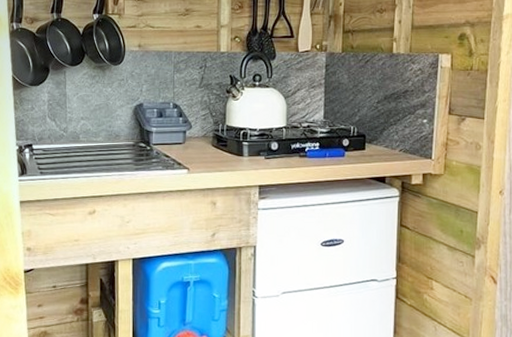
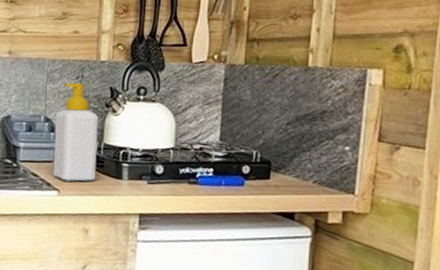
soap bottle: none [182,72,221,160] -> present [53,82,99,182]

